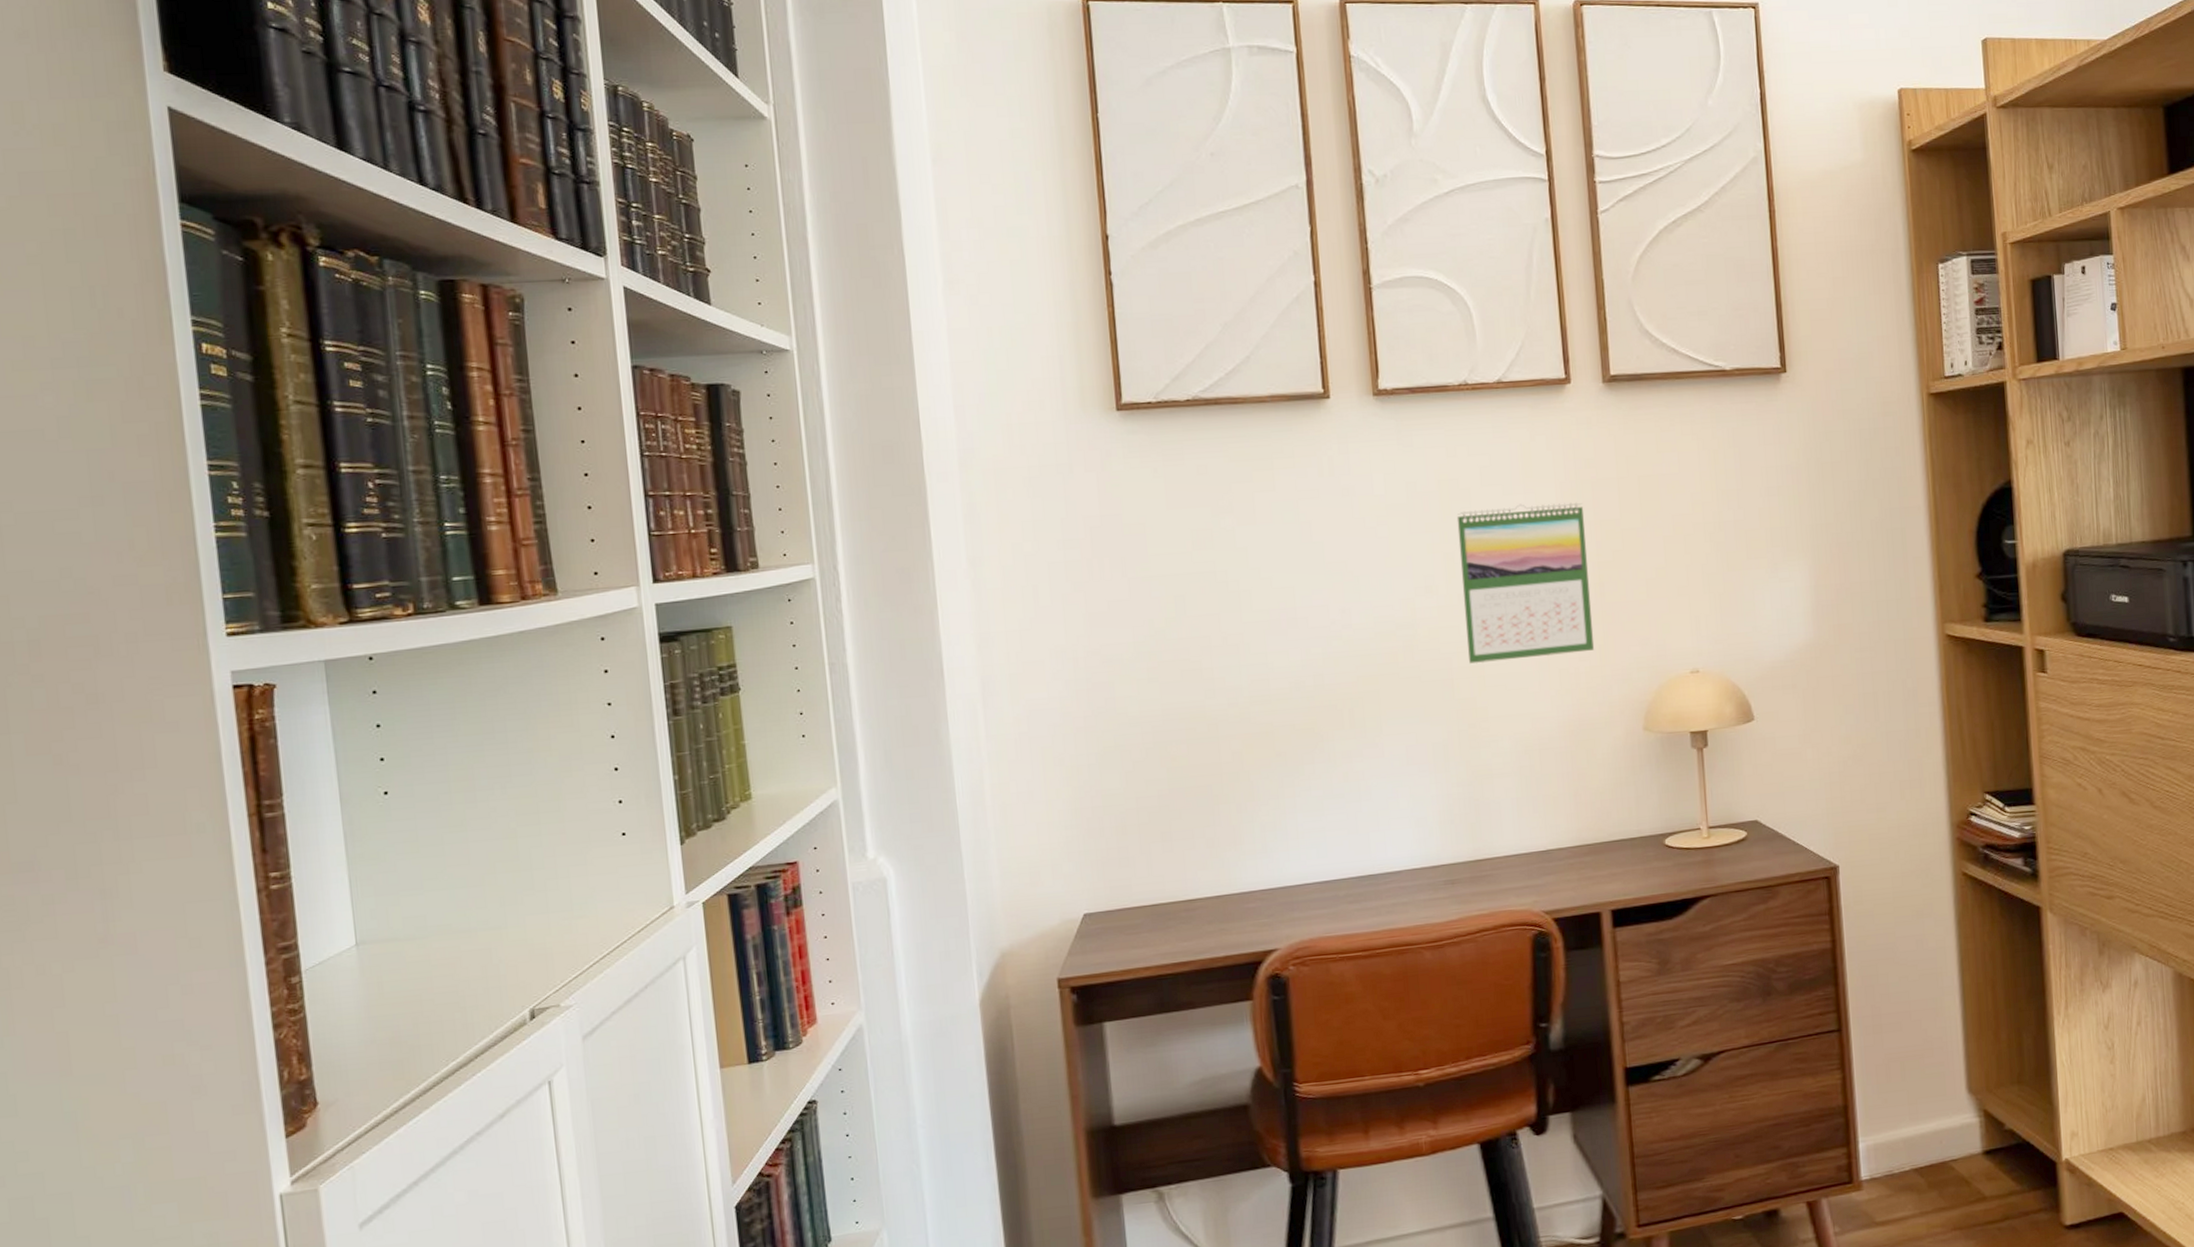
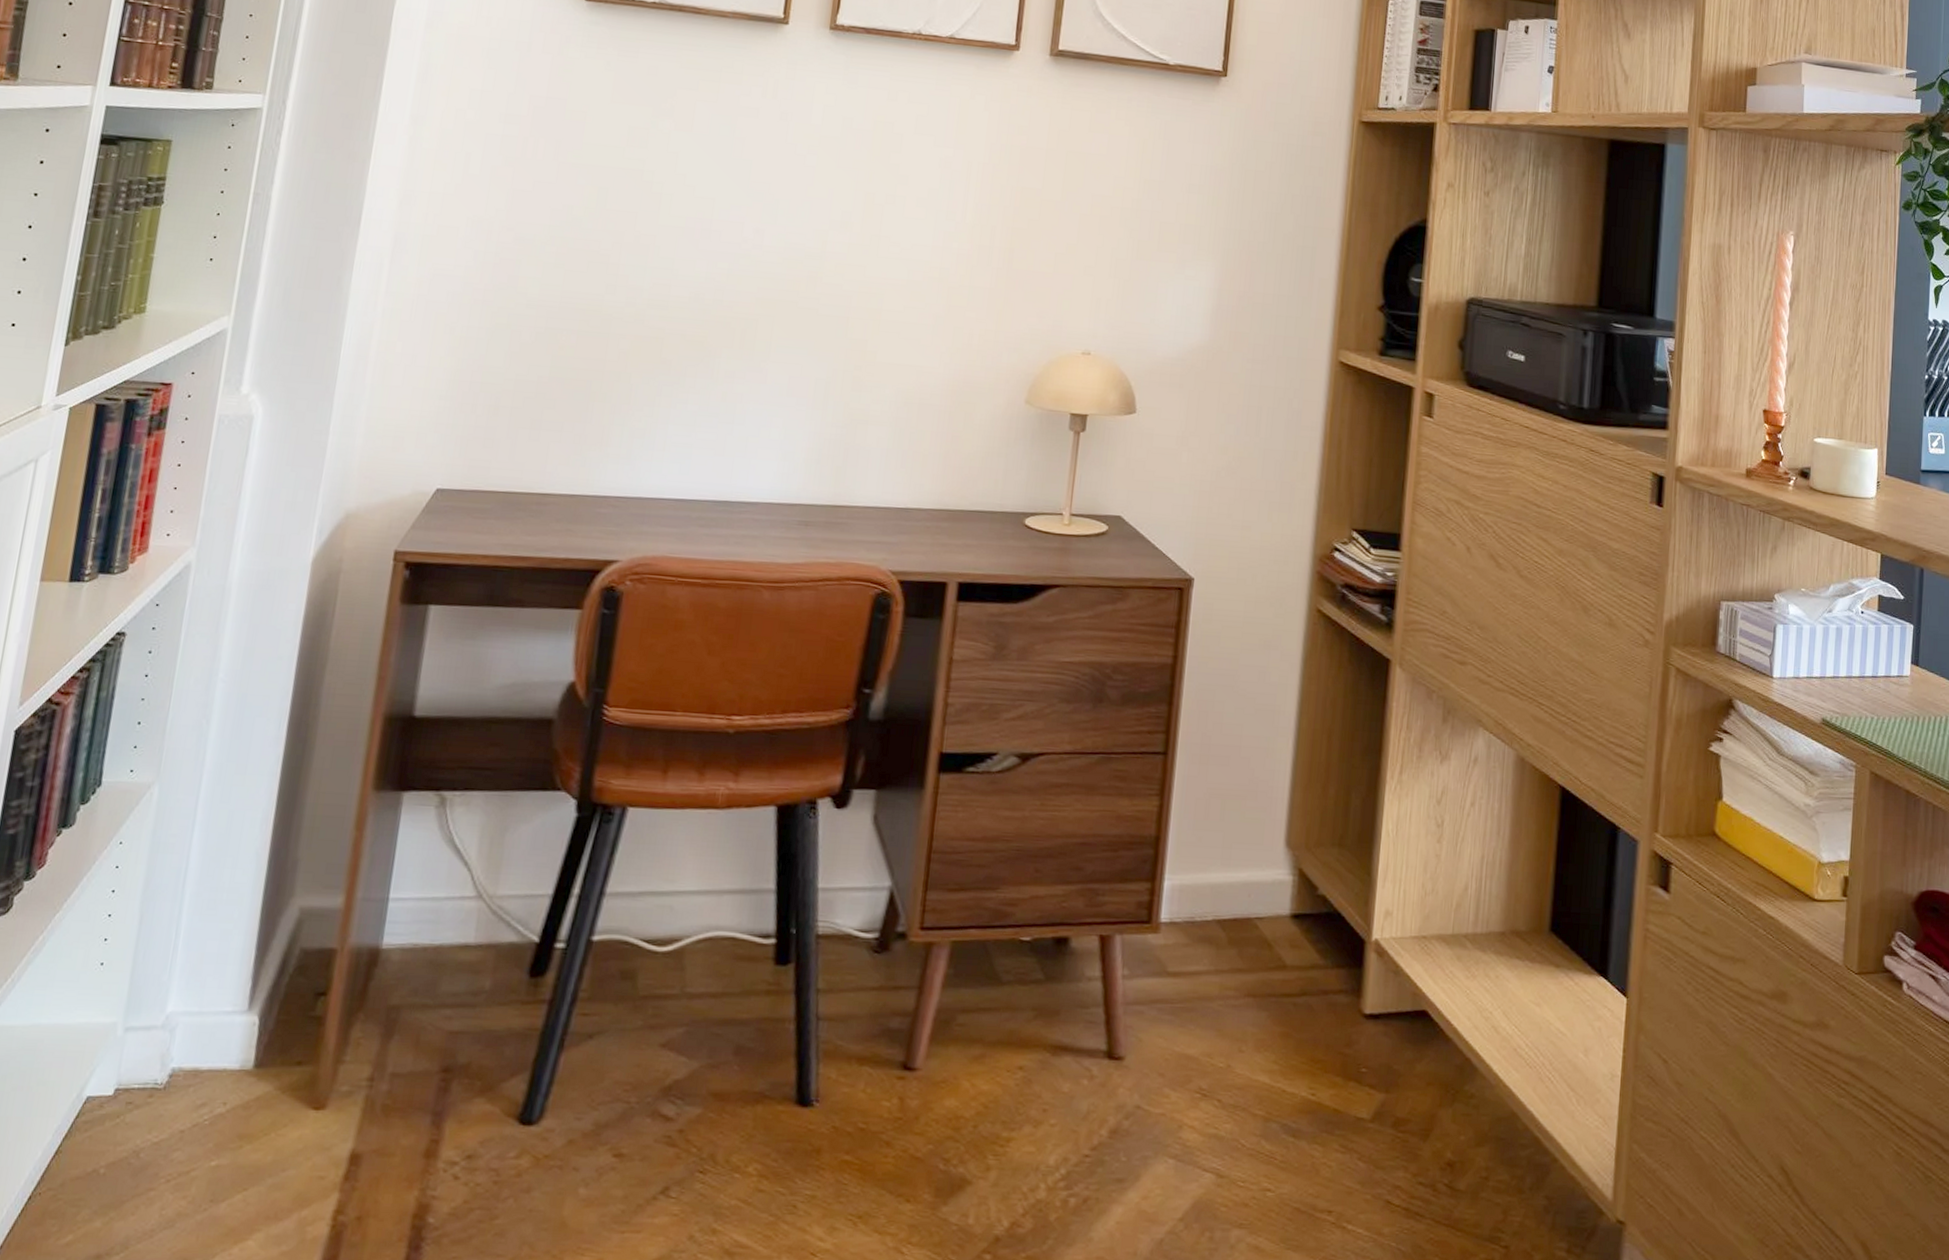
calendar: present [1456,502,1595,663] -> none [867,155,1008,314]

